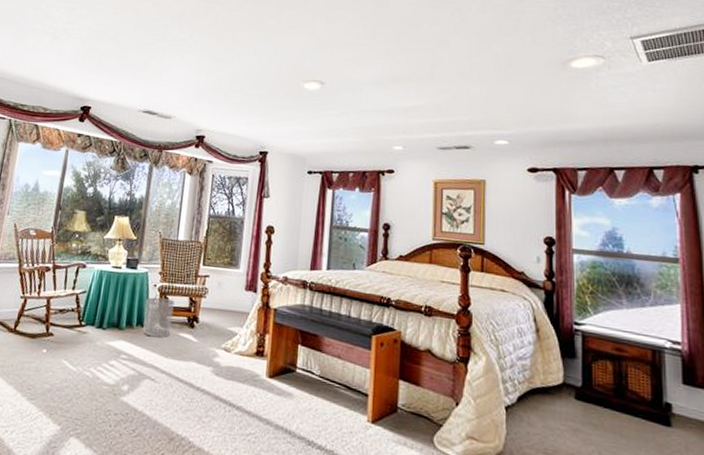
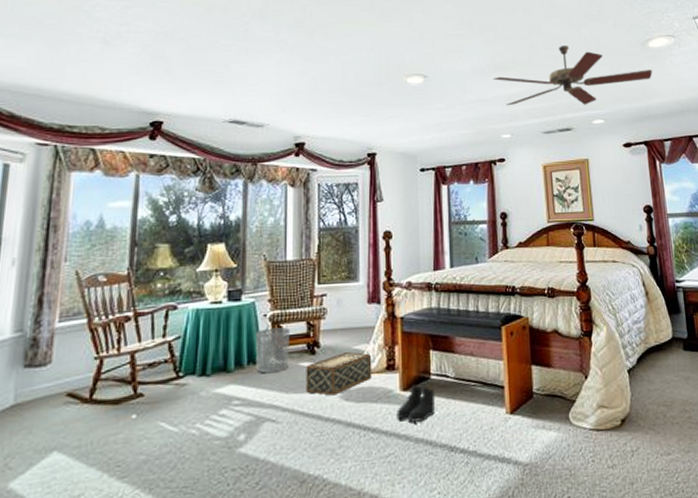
woven basket: none [182,331,244,369] -> present [306,352,372,396]
boots: none [260,374,300,410] -> present [396,384,436,422]
ceiling fan: none [390,60,572,124] -> present [492,45,652,106]

